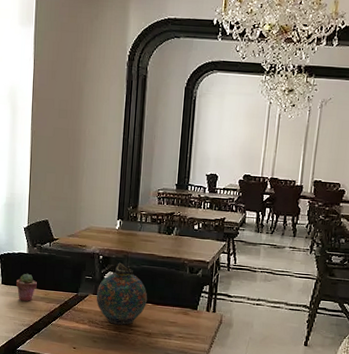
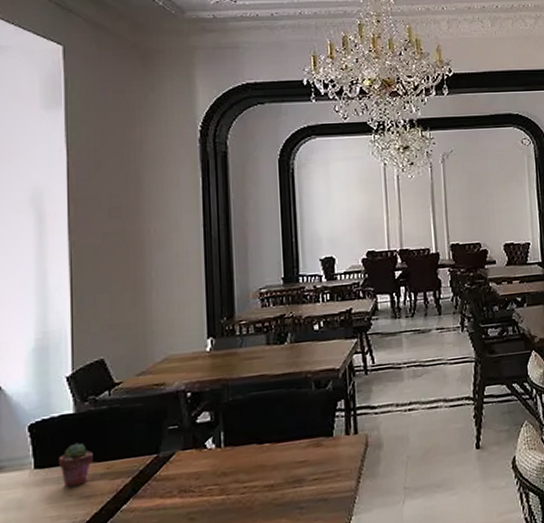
snuff bottle: present [96,262,147,325] -> none [187,395,262,486]

